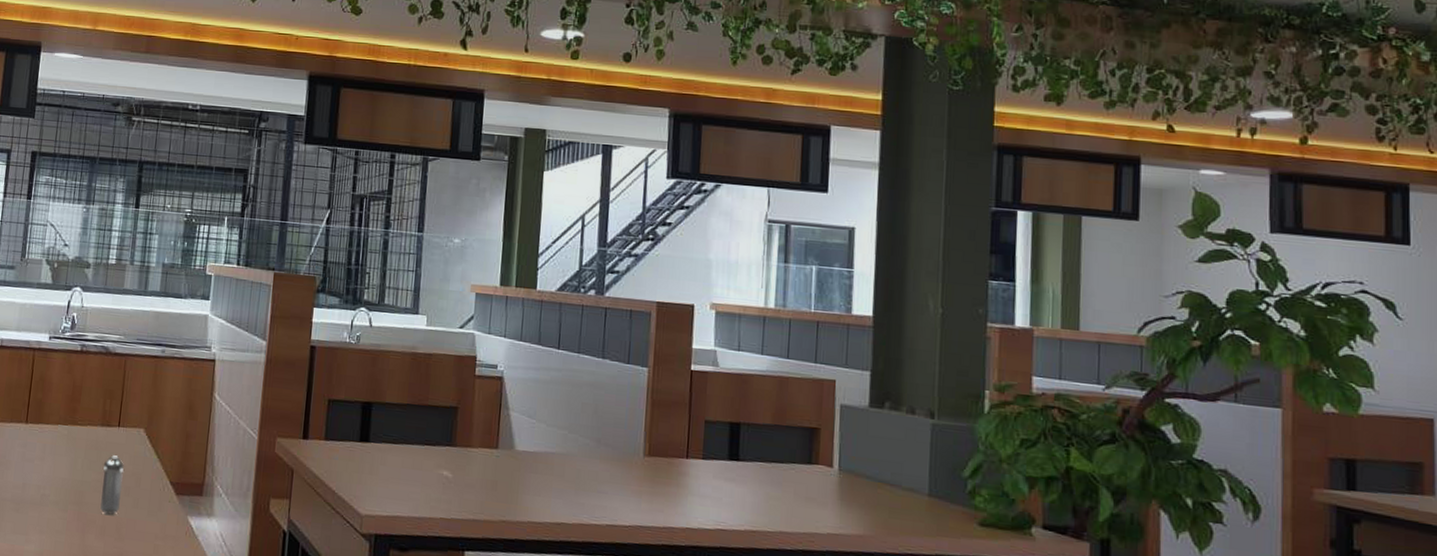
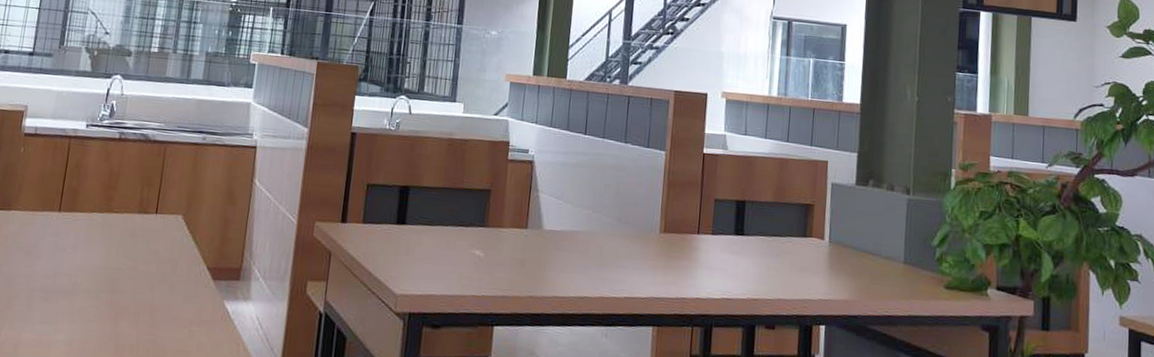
shaker: present [100,455,125,515] -> none [134,242,161,302]

